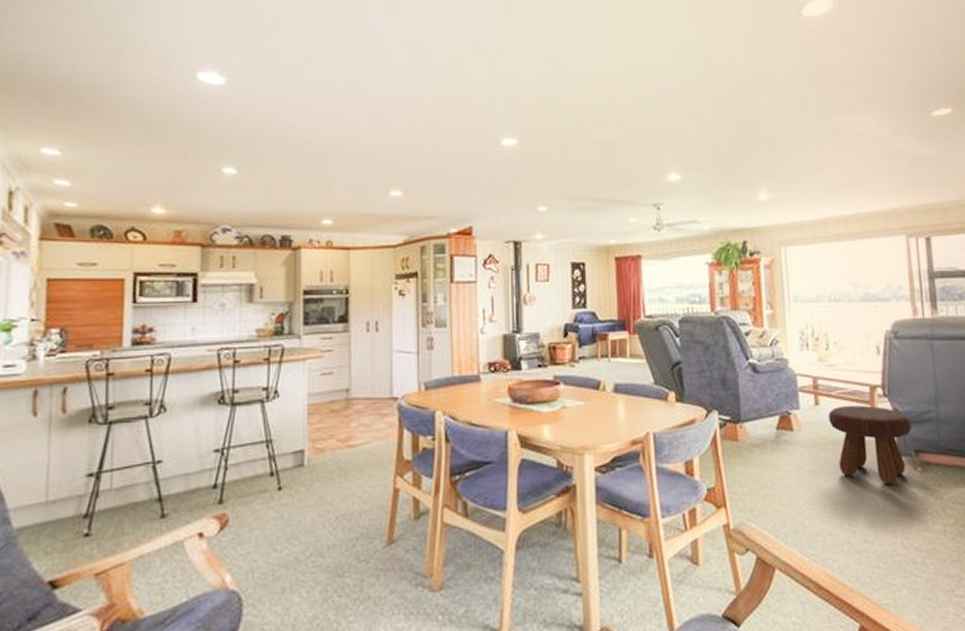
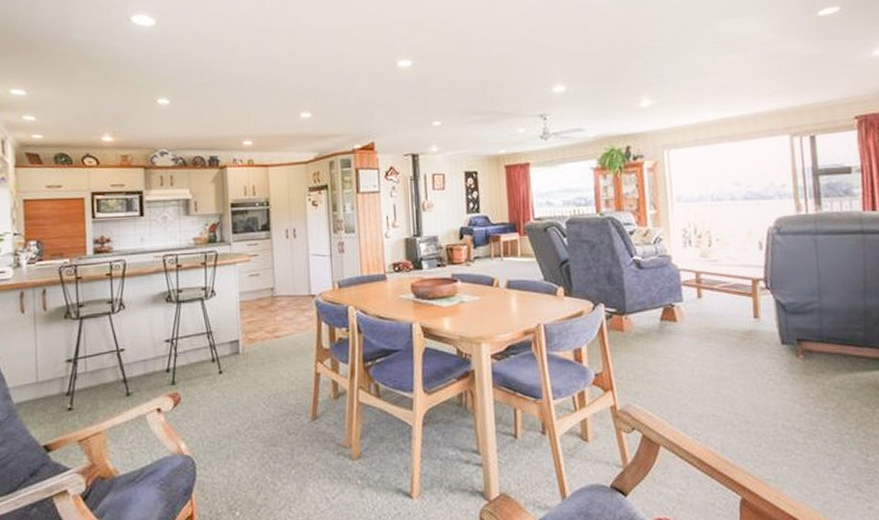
footstool: present [829,405,913,486] -> none [711,298,795,372]

